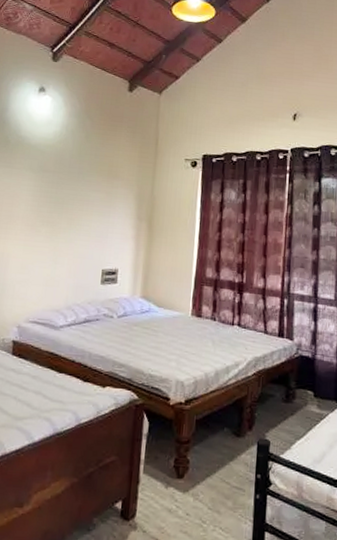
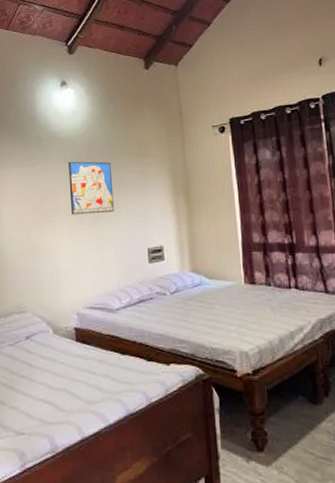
wall art: none [28,170,78,228] -> present [68,161,114,215]

